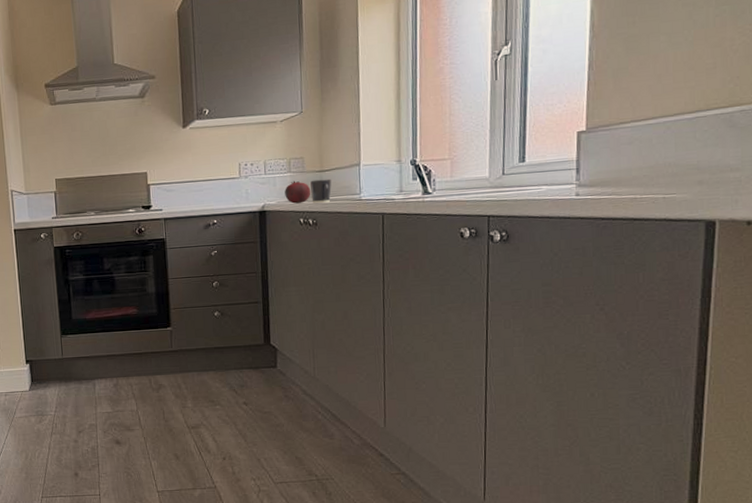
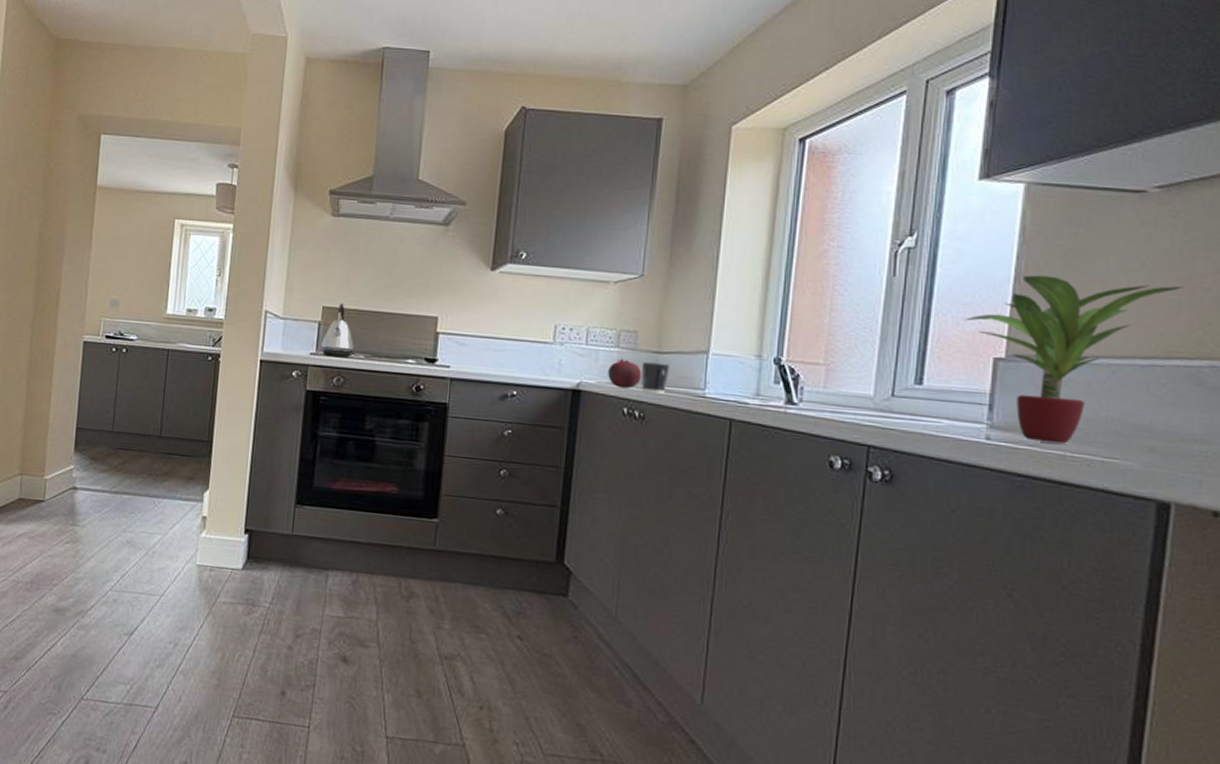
kettle: none [59,174,86,218] -> present [320,303,355,358]
potted plant: none [553,50,718,191] -> present [964,275,1184,444]

